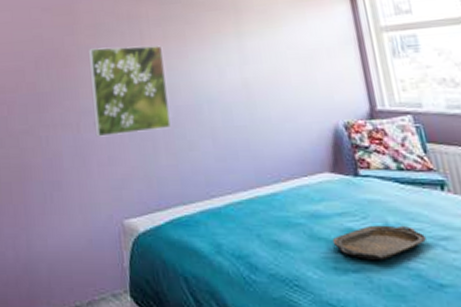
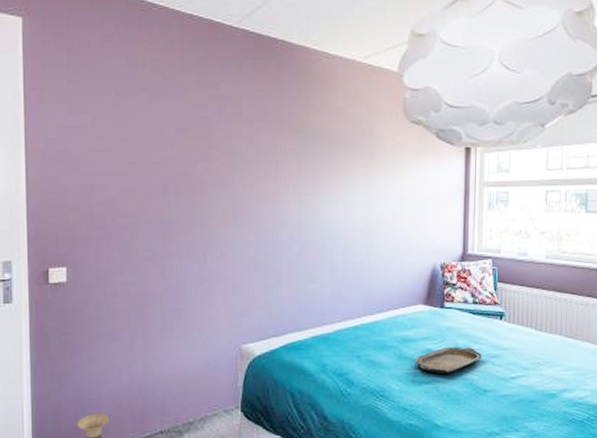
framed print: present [88,45,171,137] -> none [221,176,297,267]

